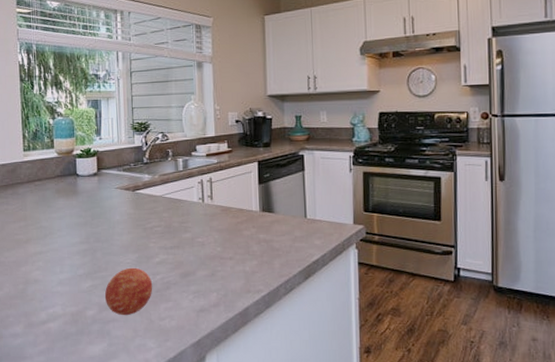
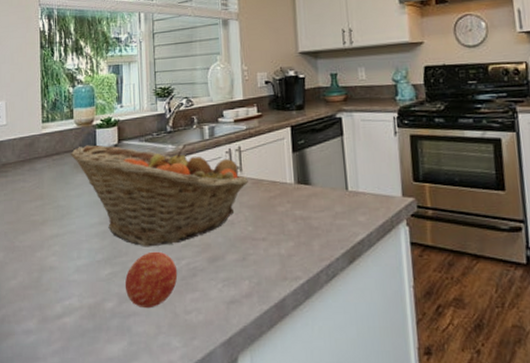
fruit basket: none [51,173,218,264] -> present [70,144,248,247]

